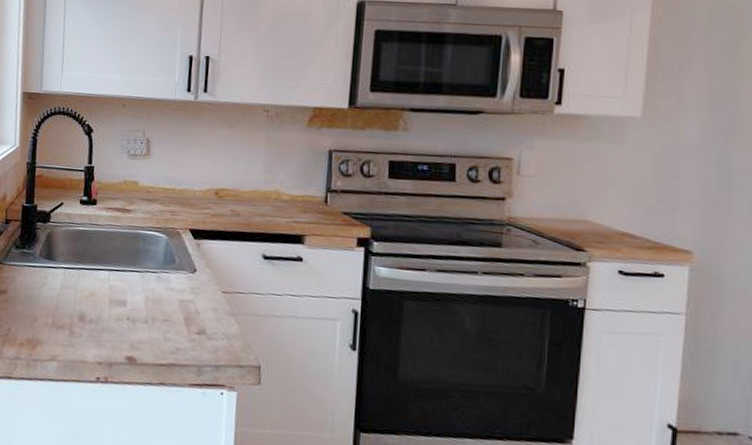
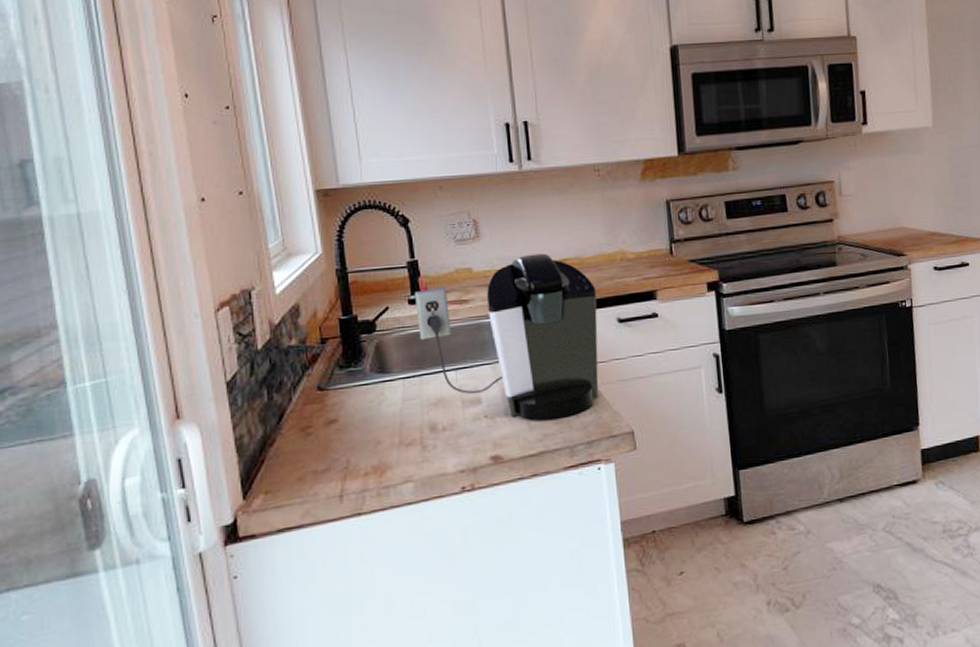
coffee maker: none [84,178,247,337] -> present [415,253,599,421]

